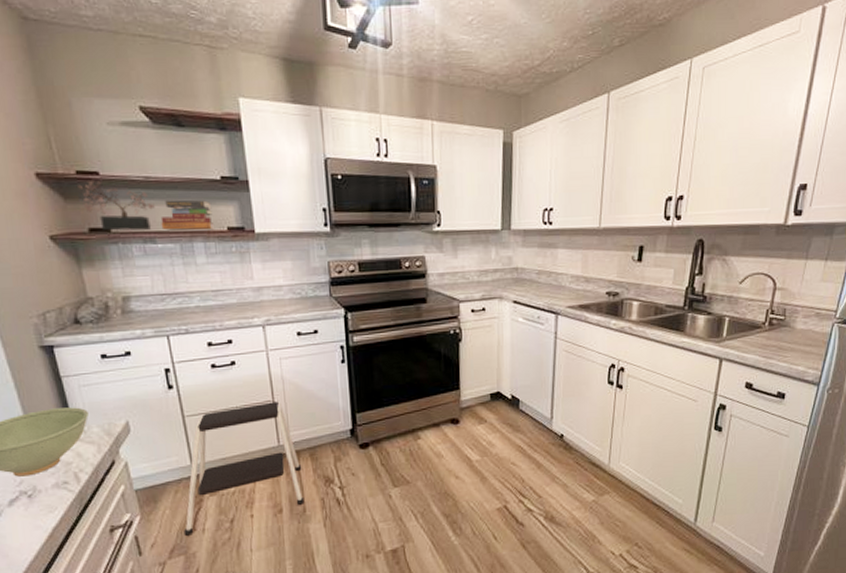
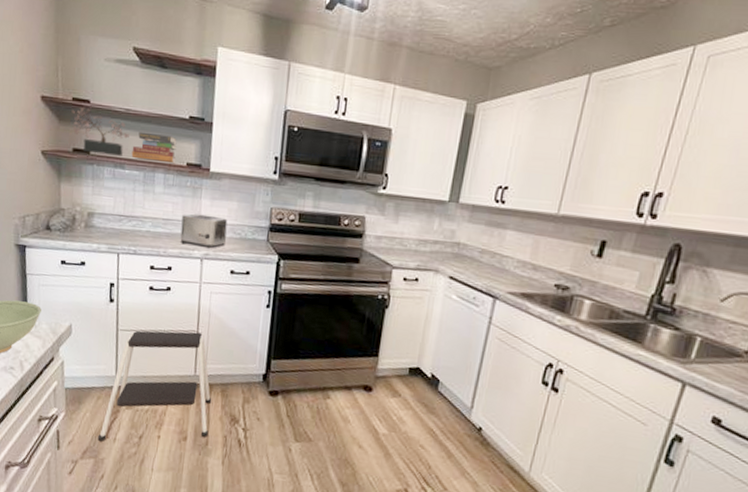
toaster: none [232,279,287,314] -> present [180,213,228,249]

